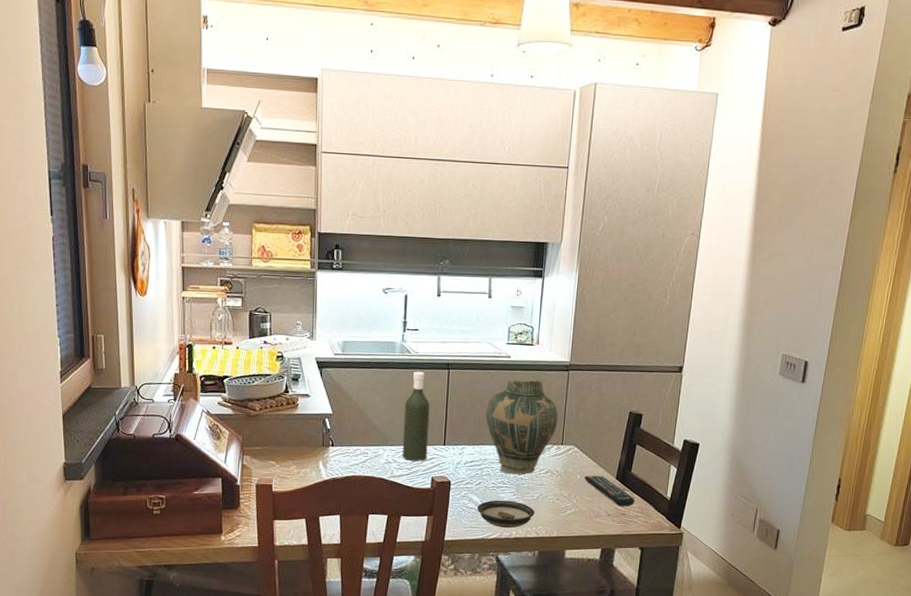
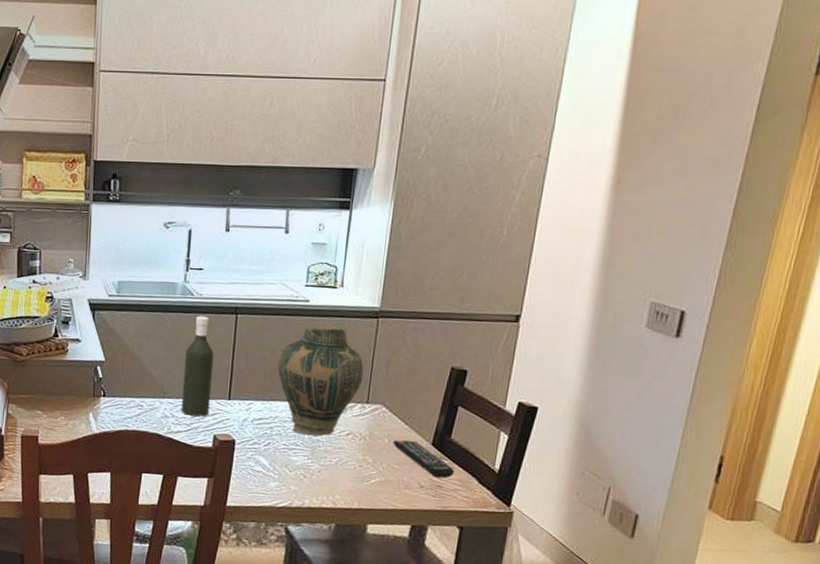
saucer: present [477,500,535,528] -> none [264,463,333,496]

